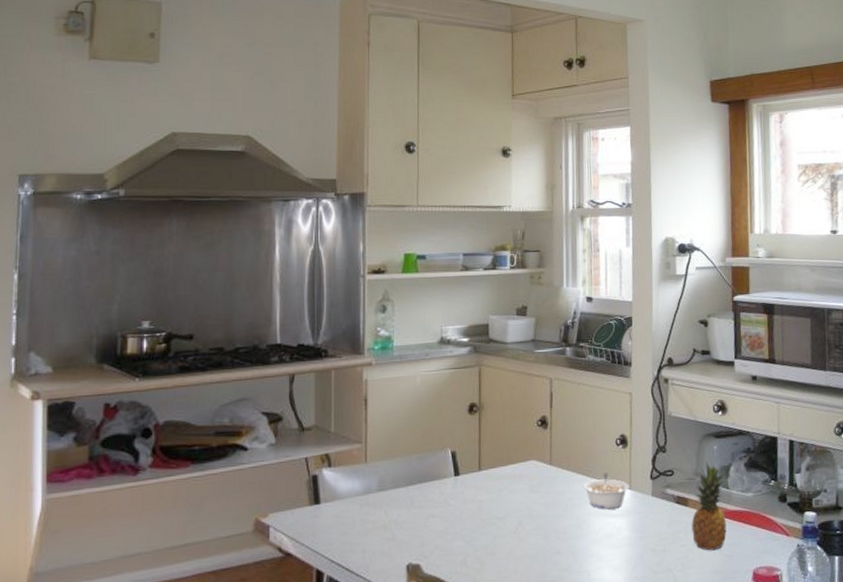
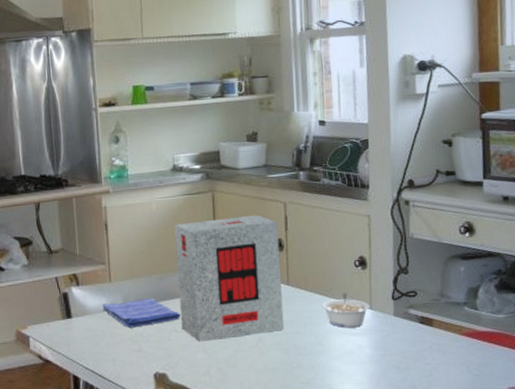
dish towel: none [355,480,440,514] -> present [102,298,181,328]
cereal box: none [438,390,546,528] -> present [174,214,285,342]
fruit: present [691,461,727,551] -> none [437,282,475,370]

